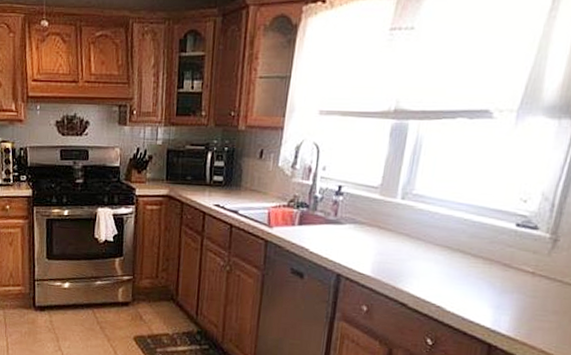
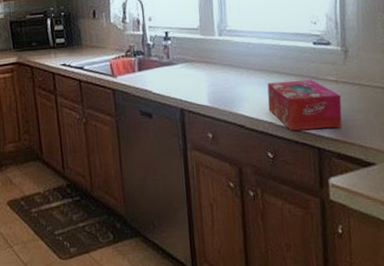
tissue box: none [440,261,535,327] -> present [267,79,342,131]

